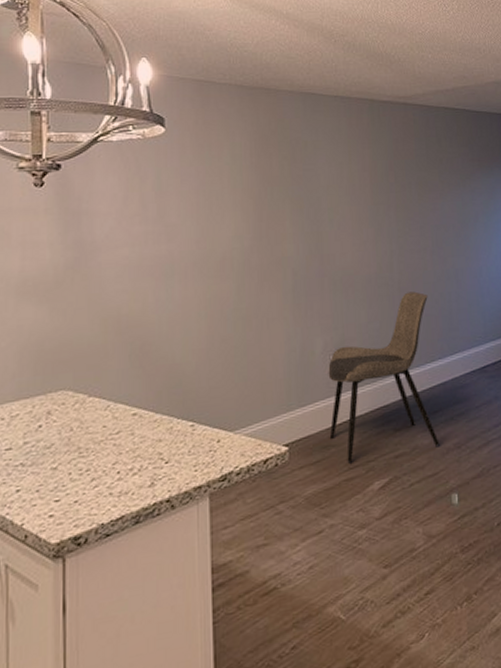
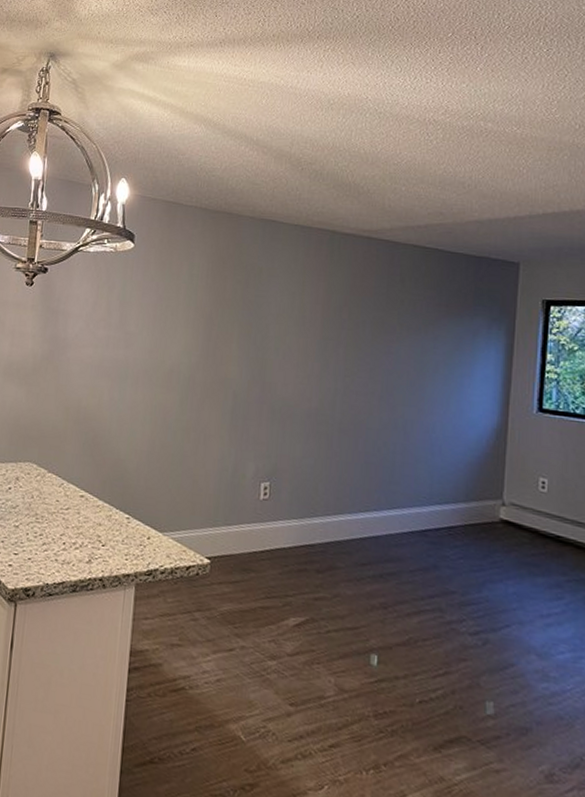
dining chair: present [328,291,440,463] -> none [250,434,370,600]

